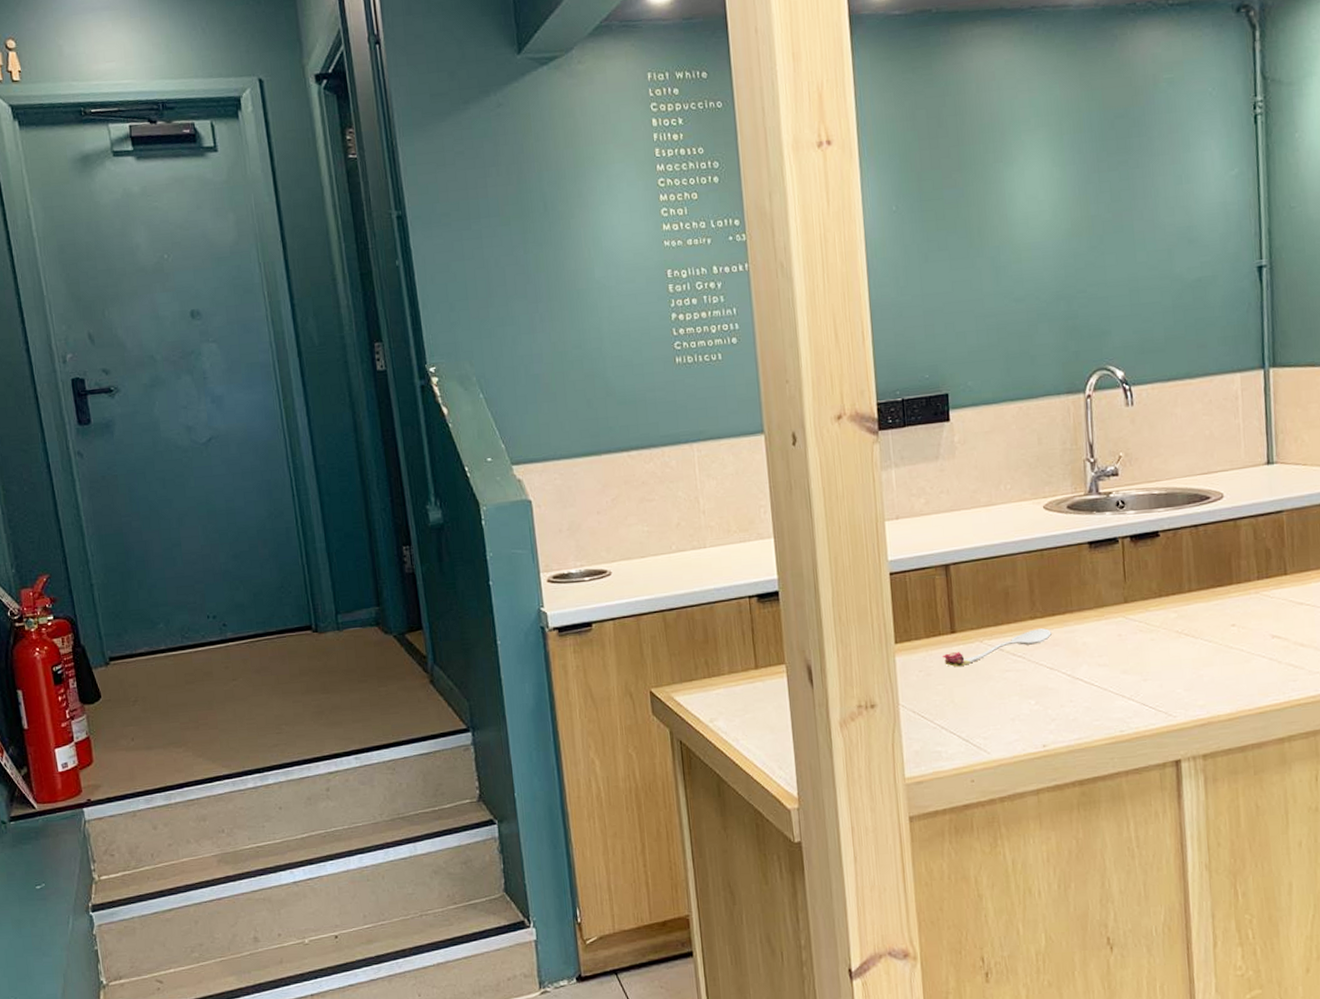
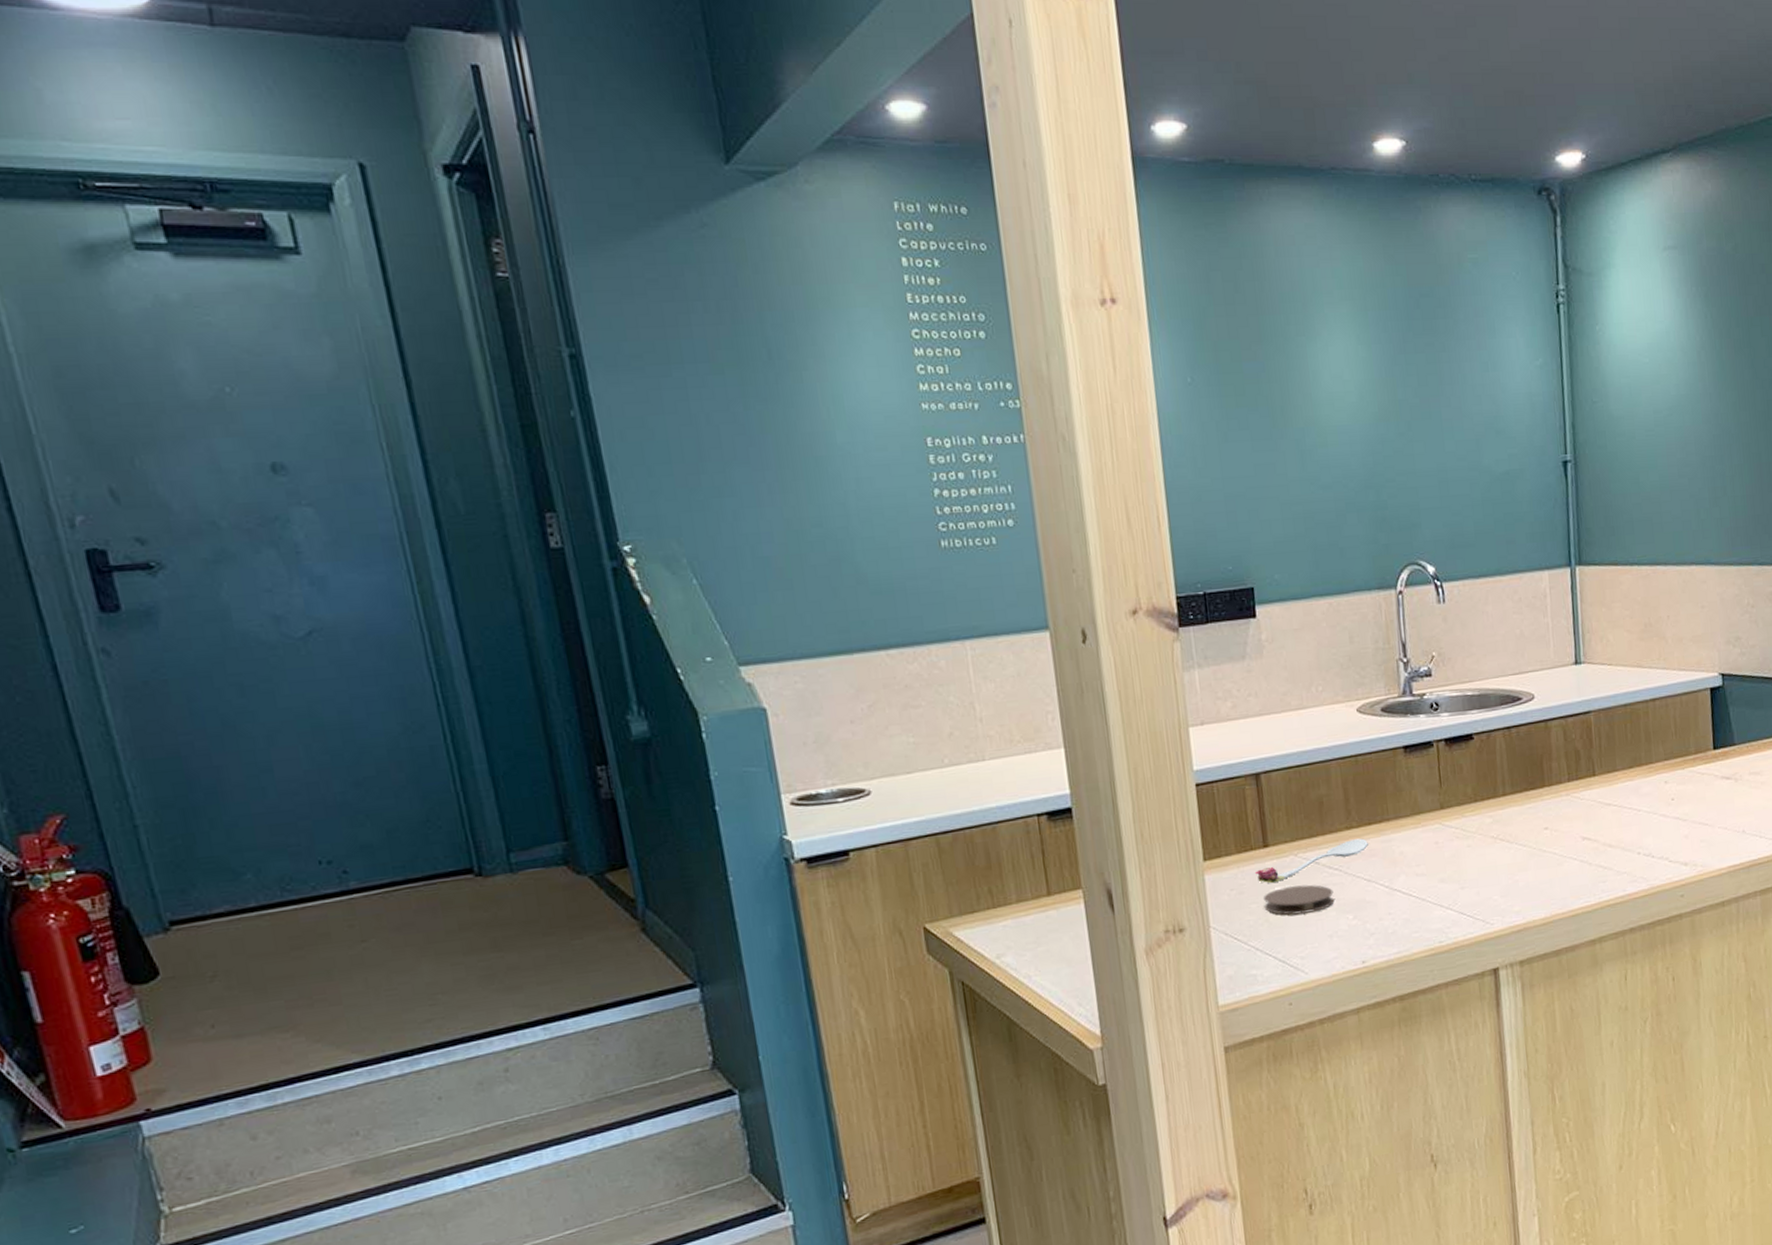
coaster: none [949,670,1017,698] -> present [1264,884,1335,916]

